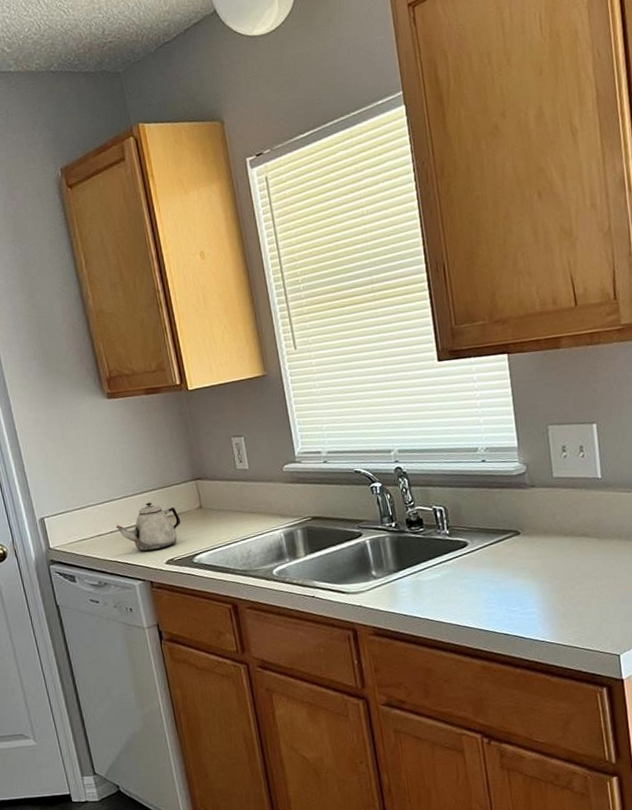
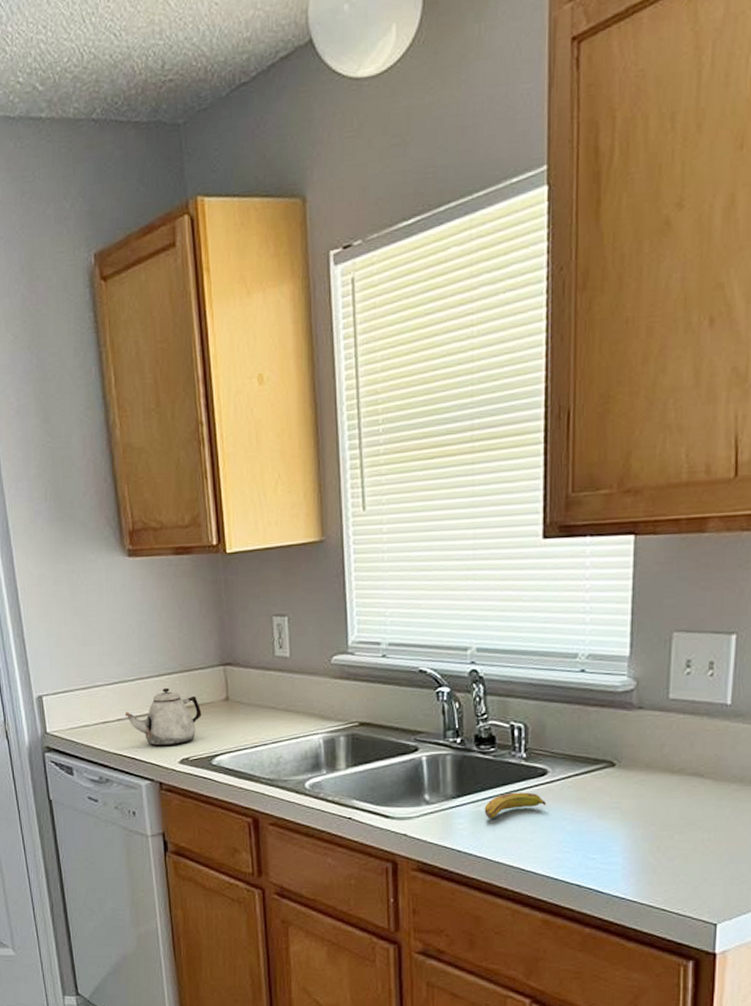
banana: none [421,561,471,587] -> present [484,792,547,819]

